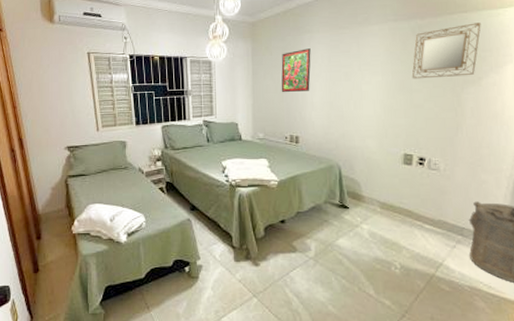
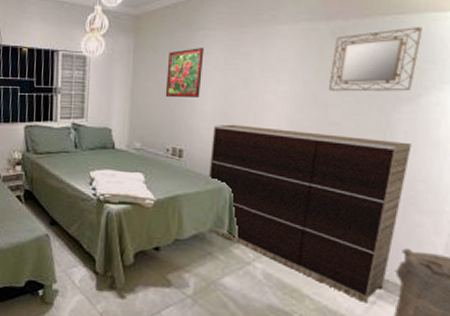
dresser: none [321,112,477,247] -> present [208,124,412,303]

